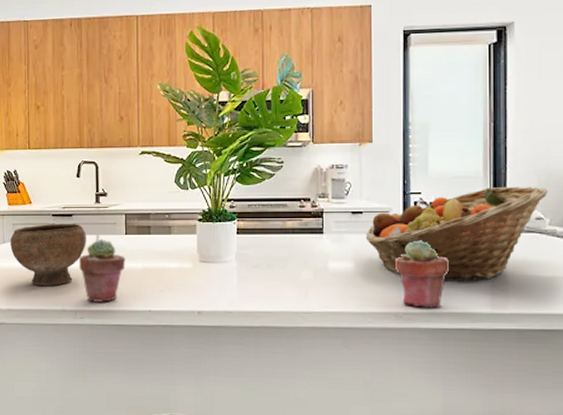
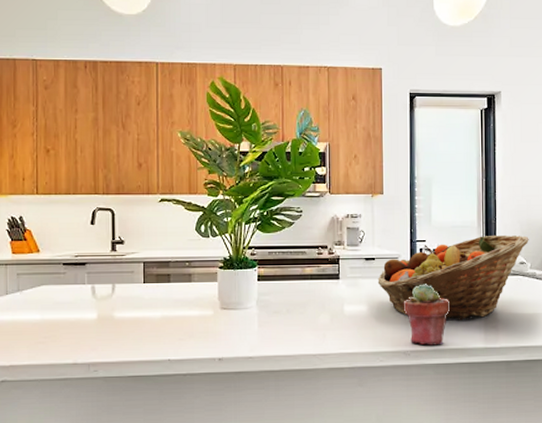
bowl: present [10,223,86,286] -> none [14,272,101,339]
potted succulent: present [79,239,126,302] -> none [93,288,144,354]

